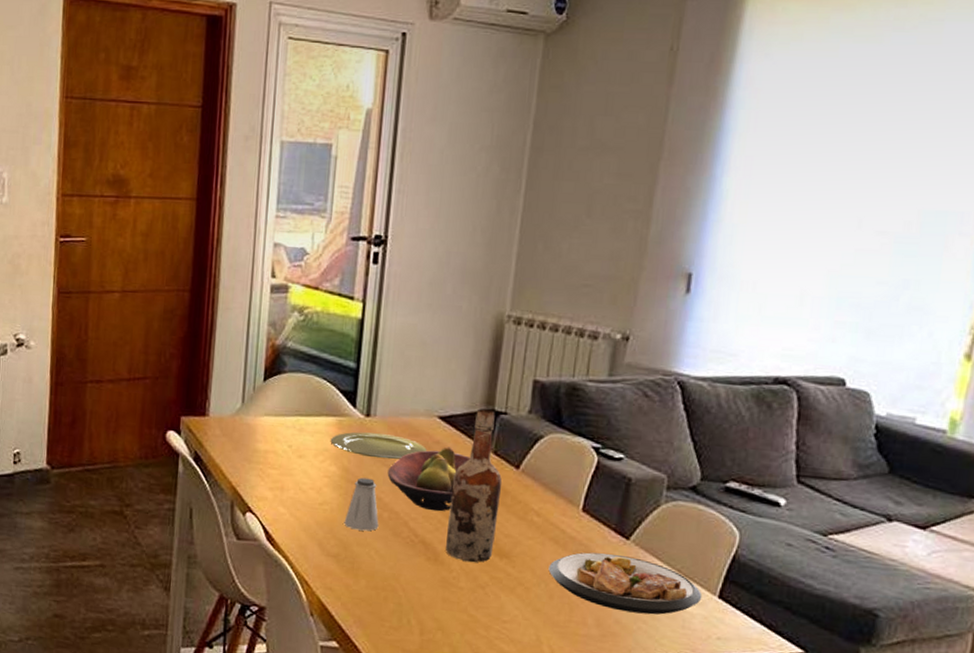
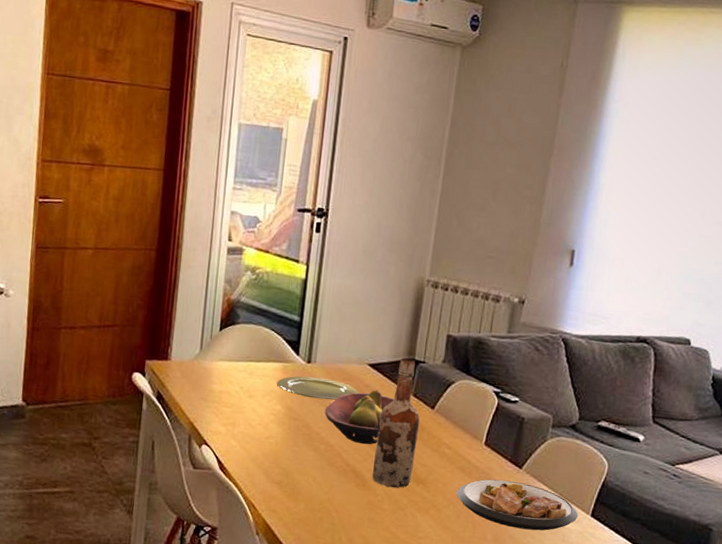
saltshaker: present [344,477,379,531] -> none [286,415,317,462]

